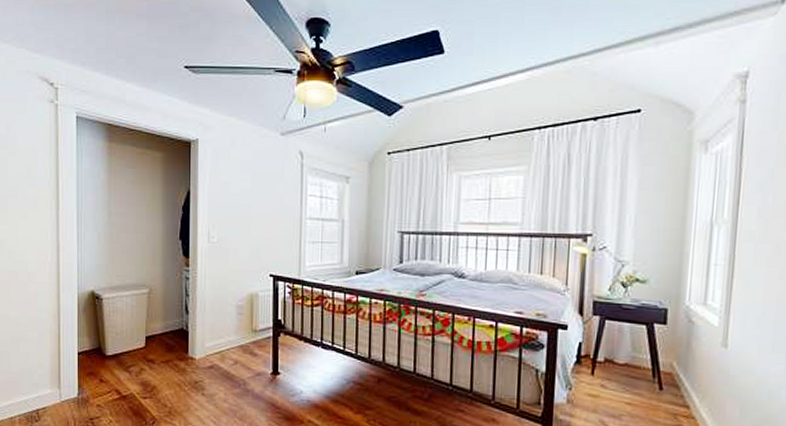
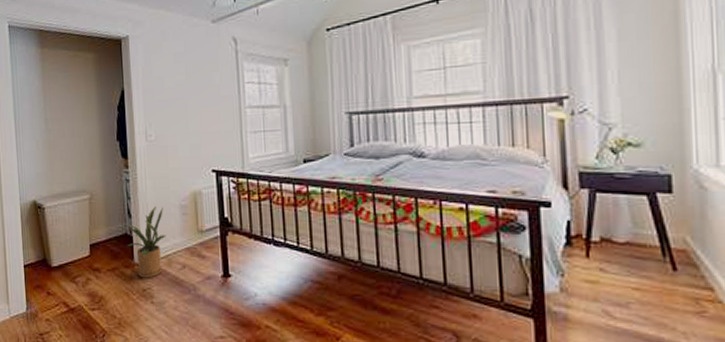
house plant: none [182,305,221,372] -> present [126,207,166,278]

